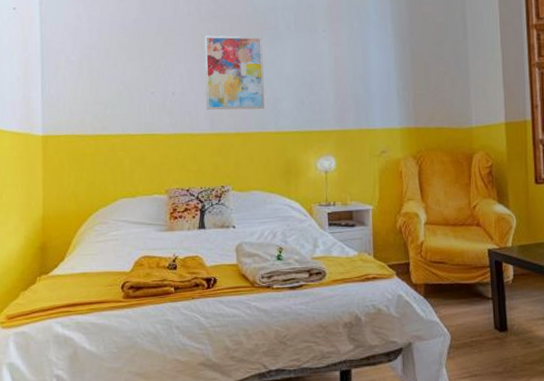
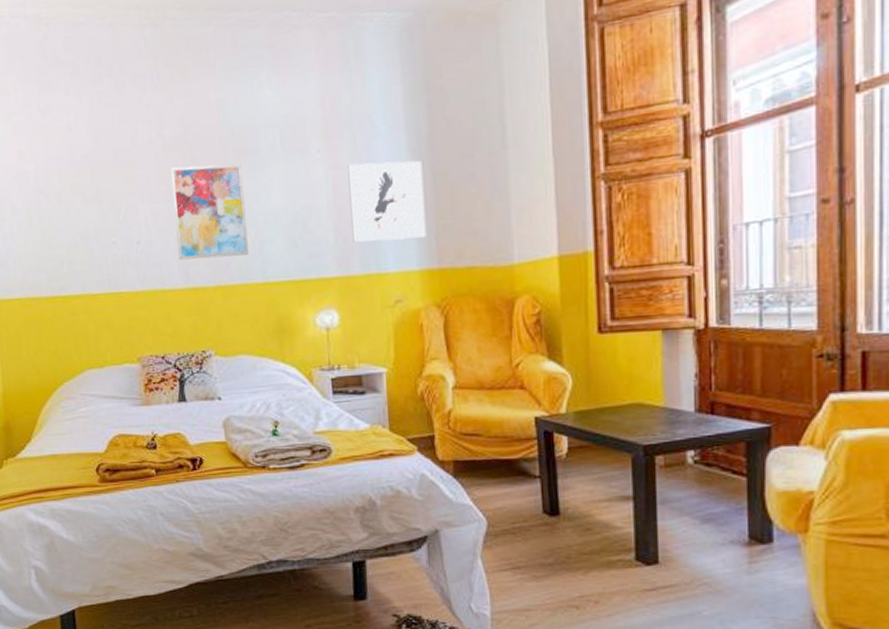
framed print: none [346,42,406,104] -> present [347,160,427,243]

